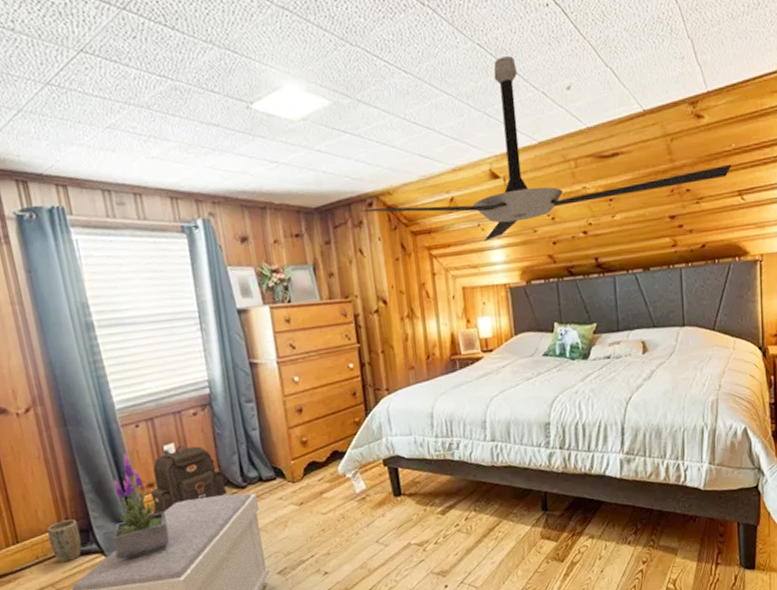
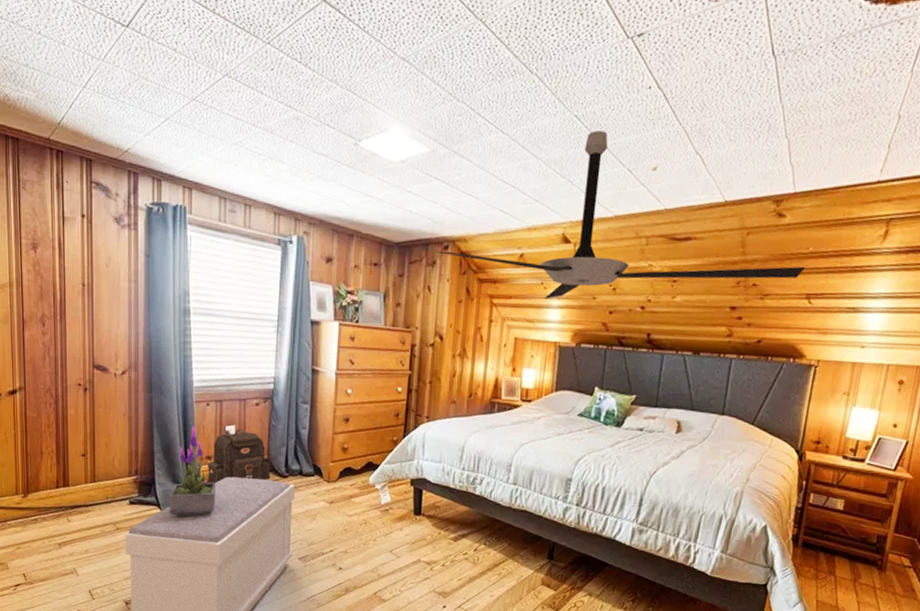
plant pot: present [47,519,82,563] -> none [118,471,144,508]

